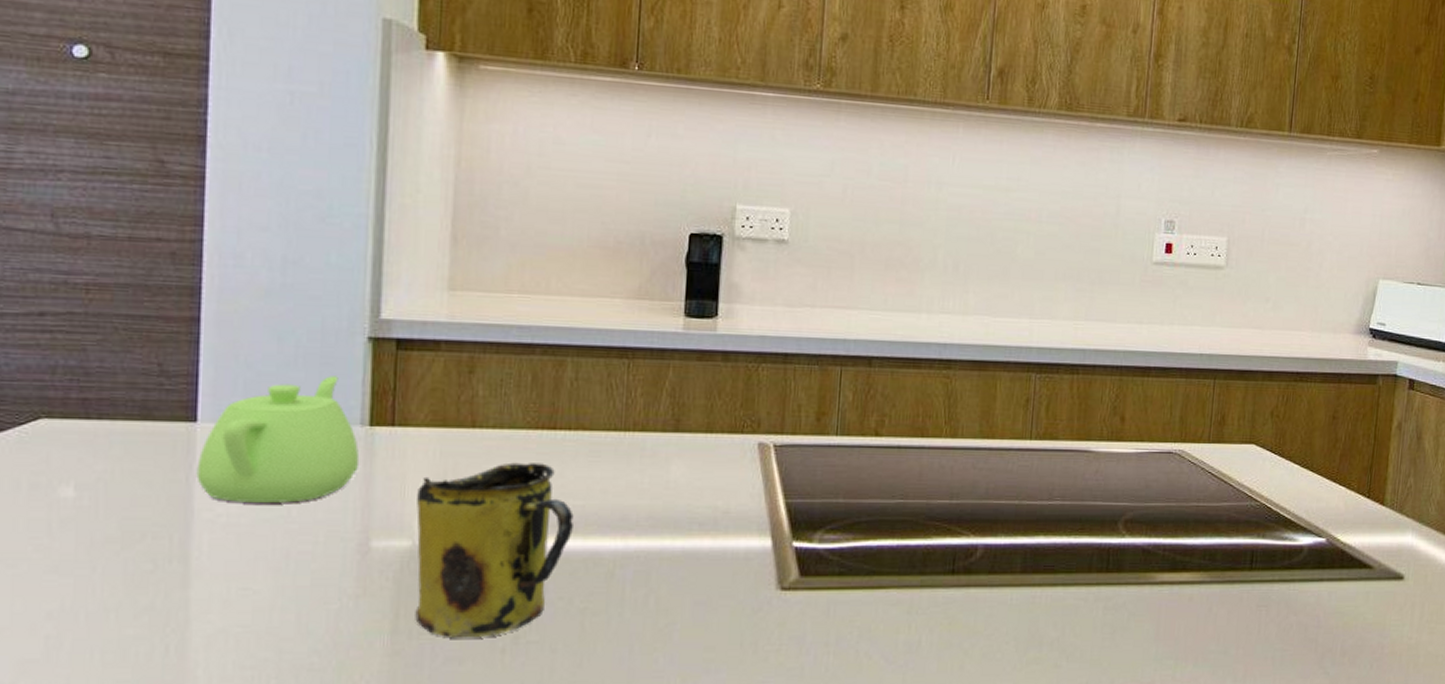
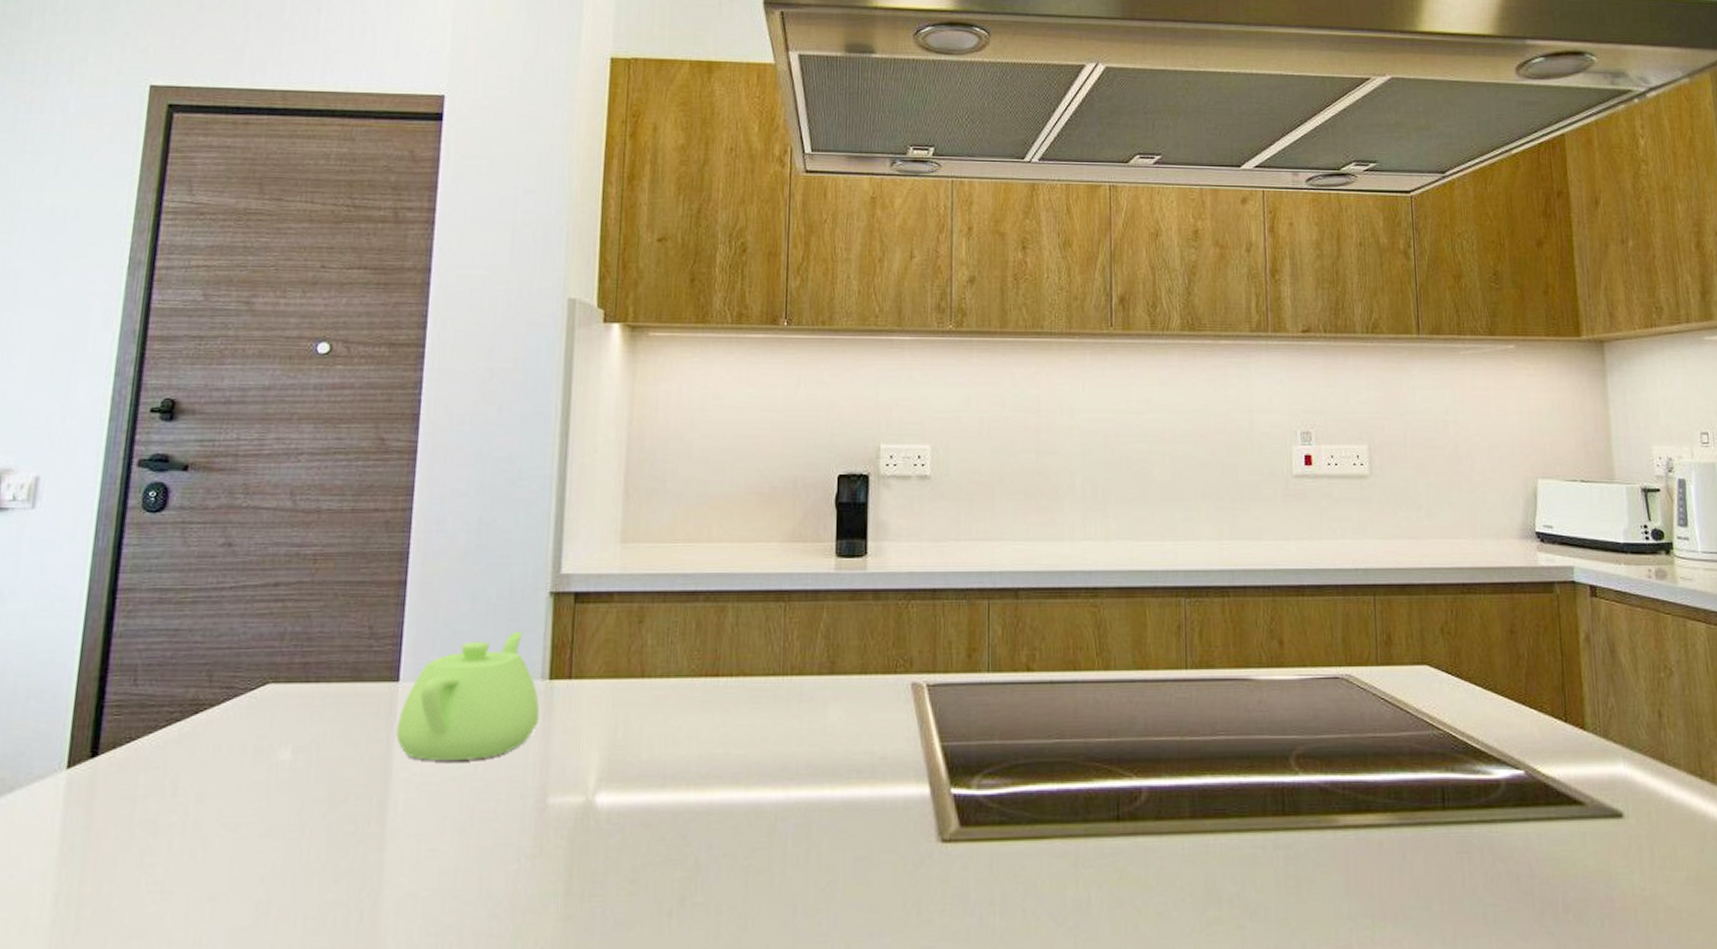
mug: present [415,462,574,638] -> none [587,711,736,900]

